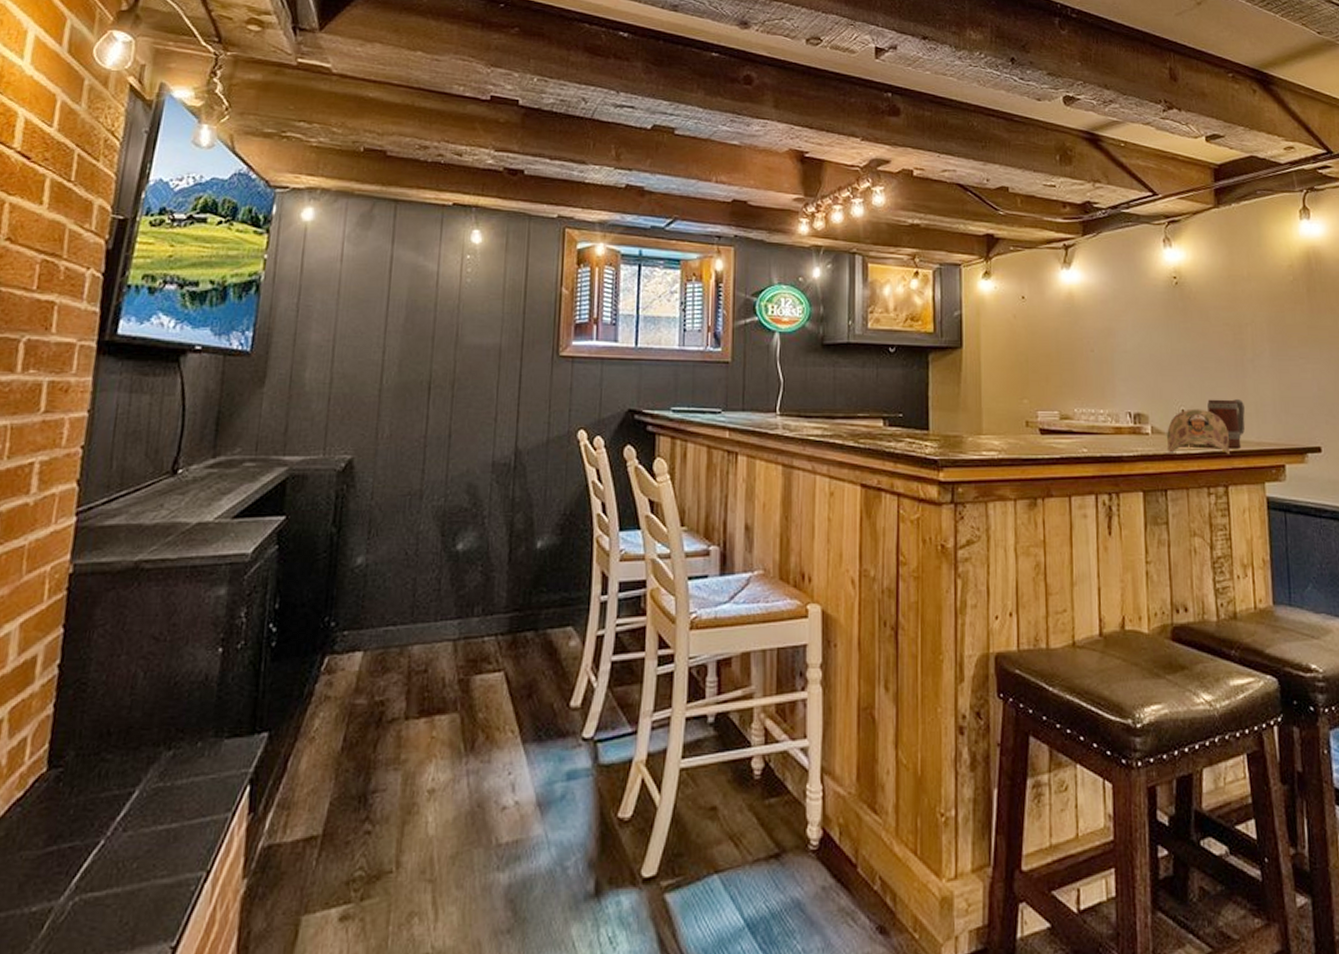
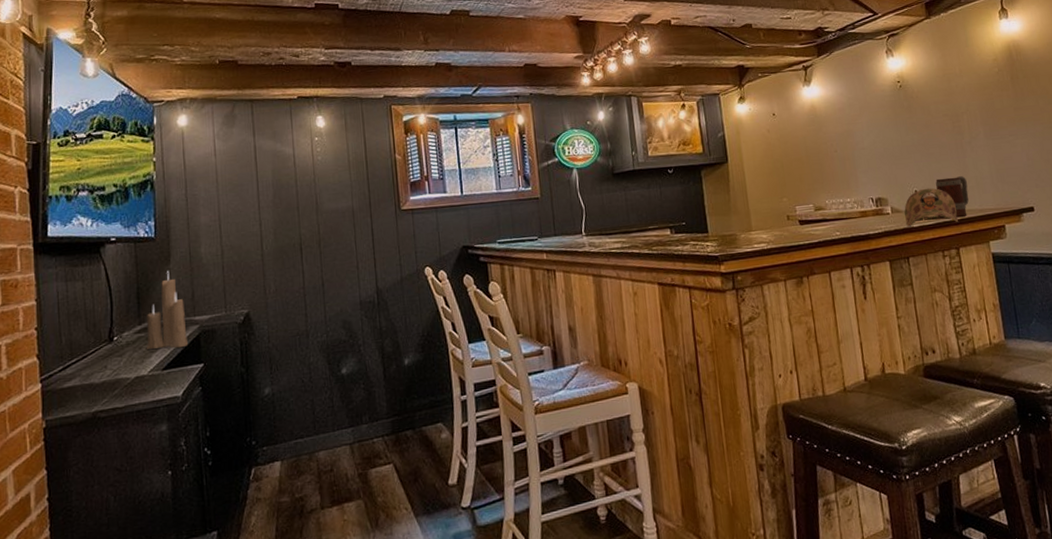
candle: none [216,394,274,493] -> present [146,270,189,350]

